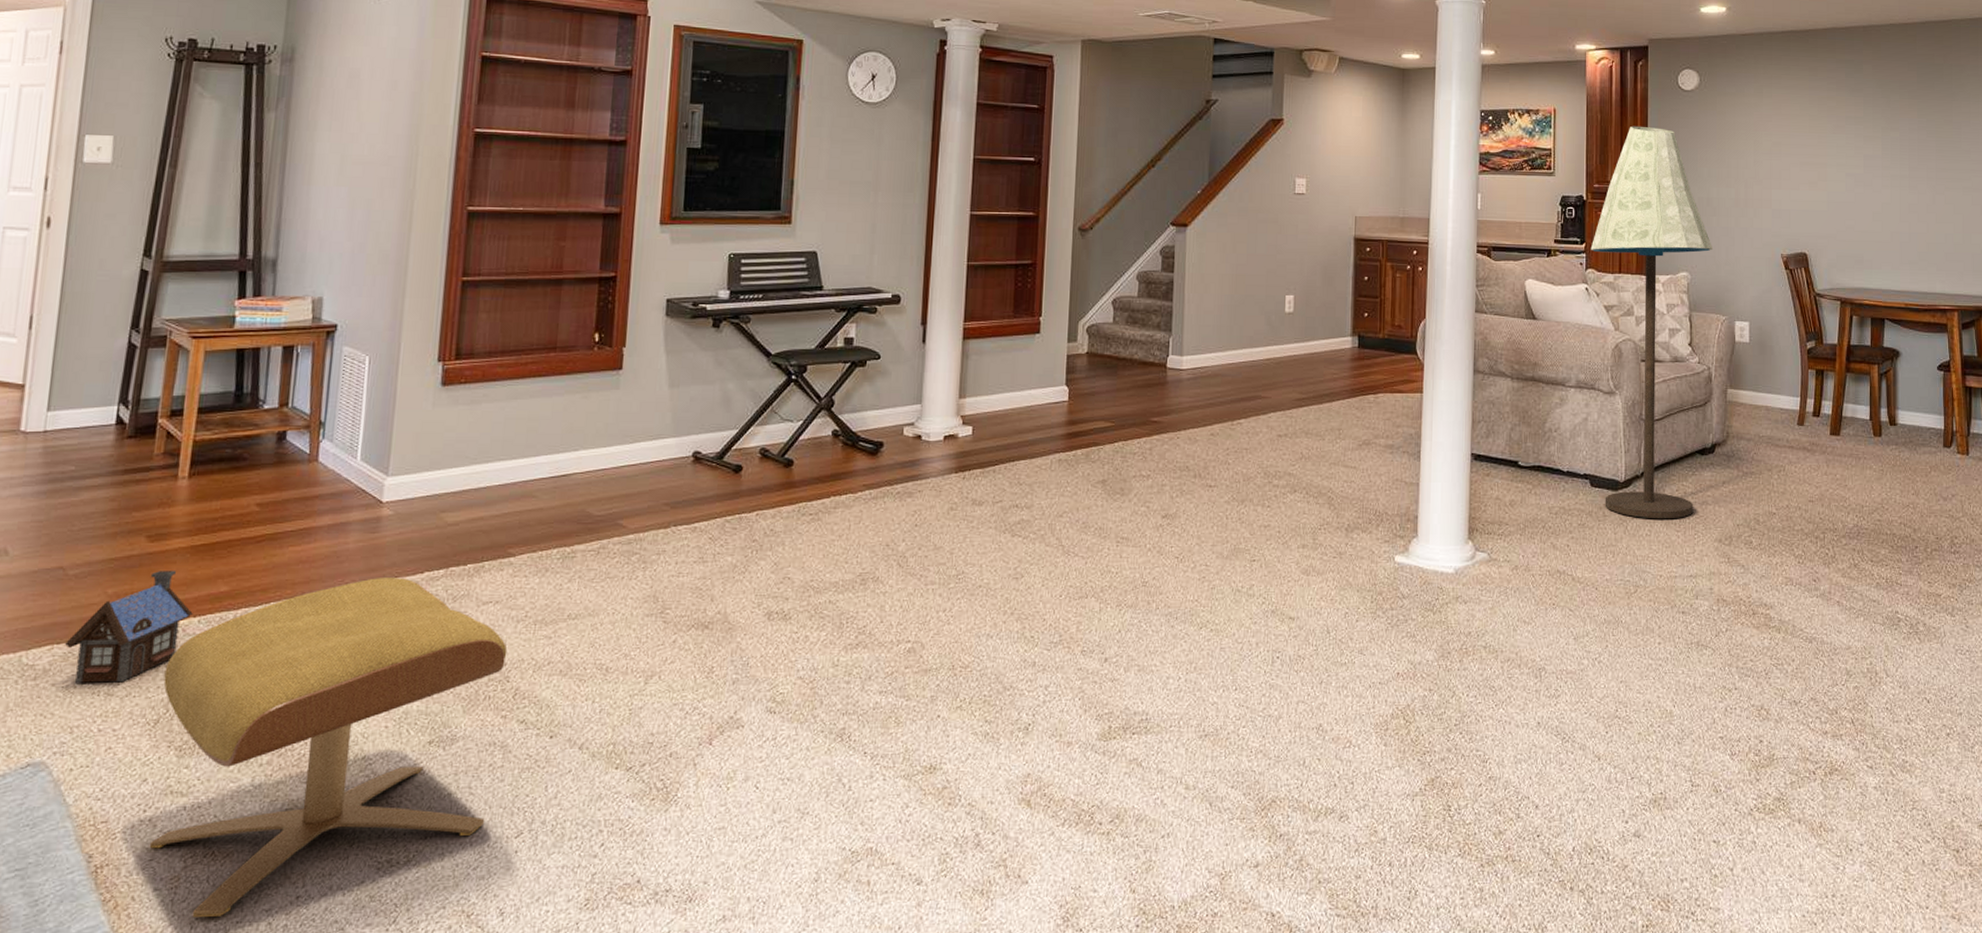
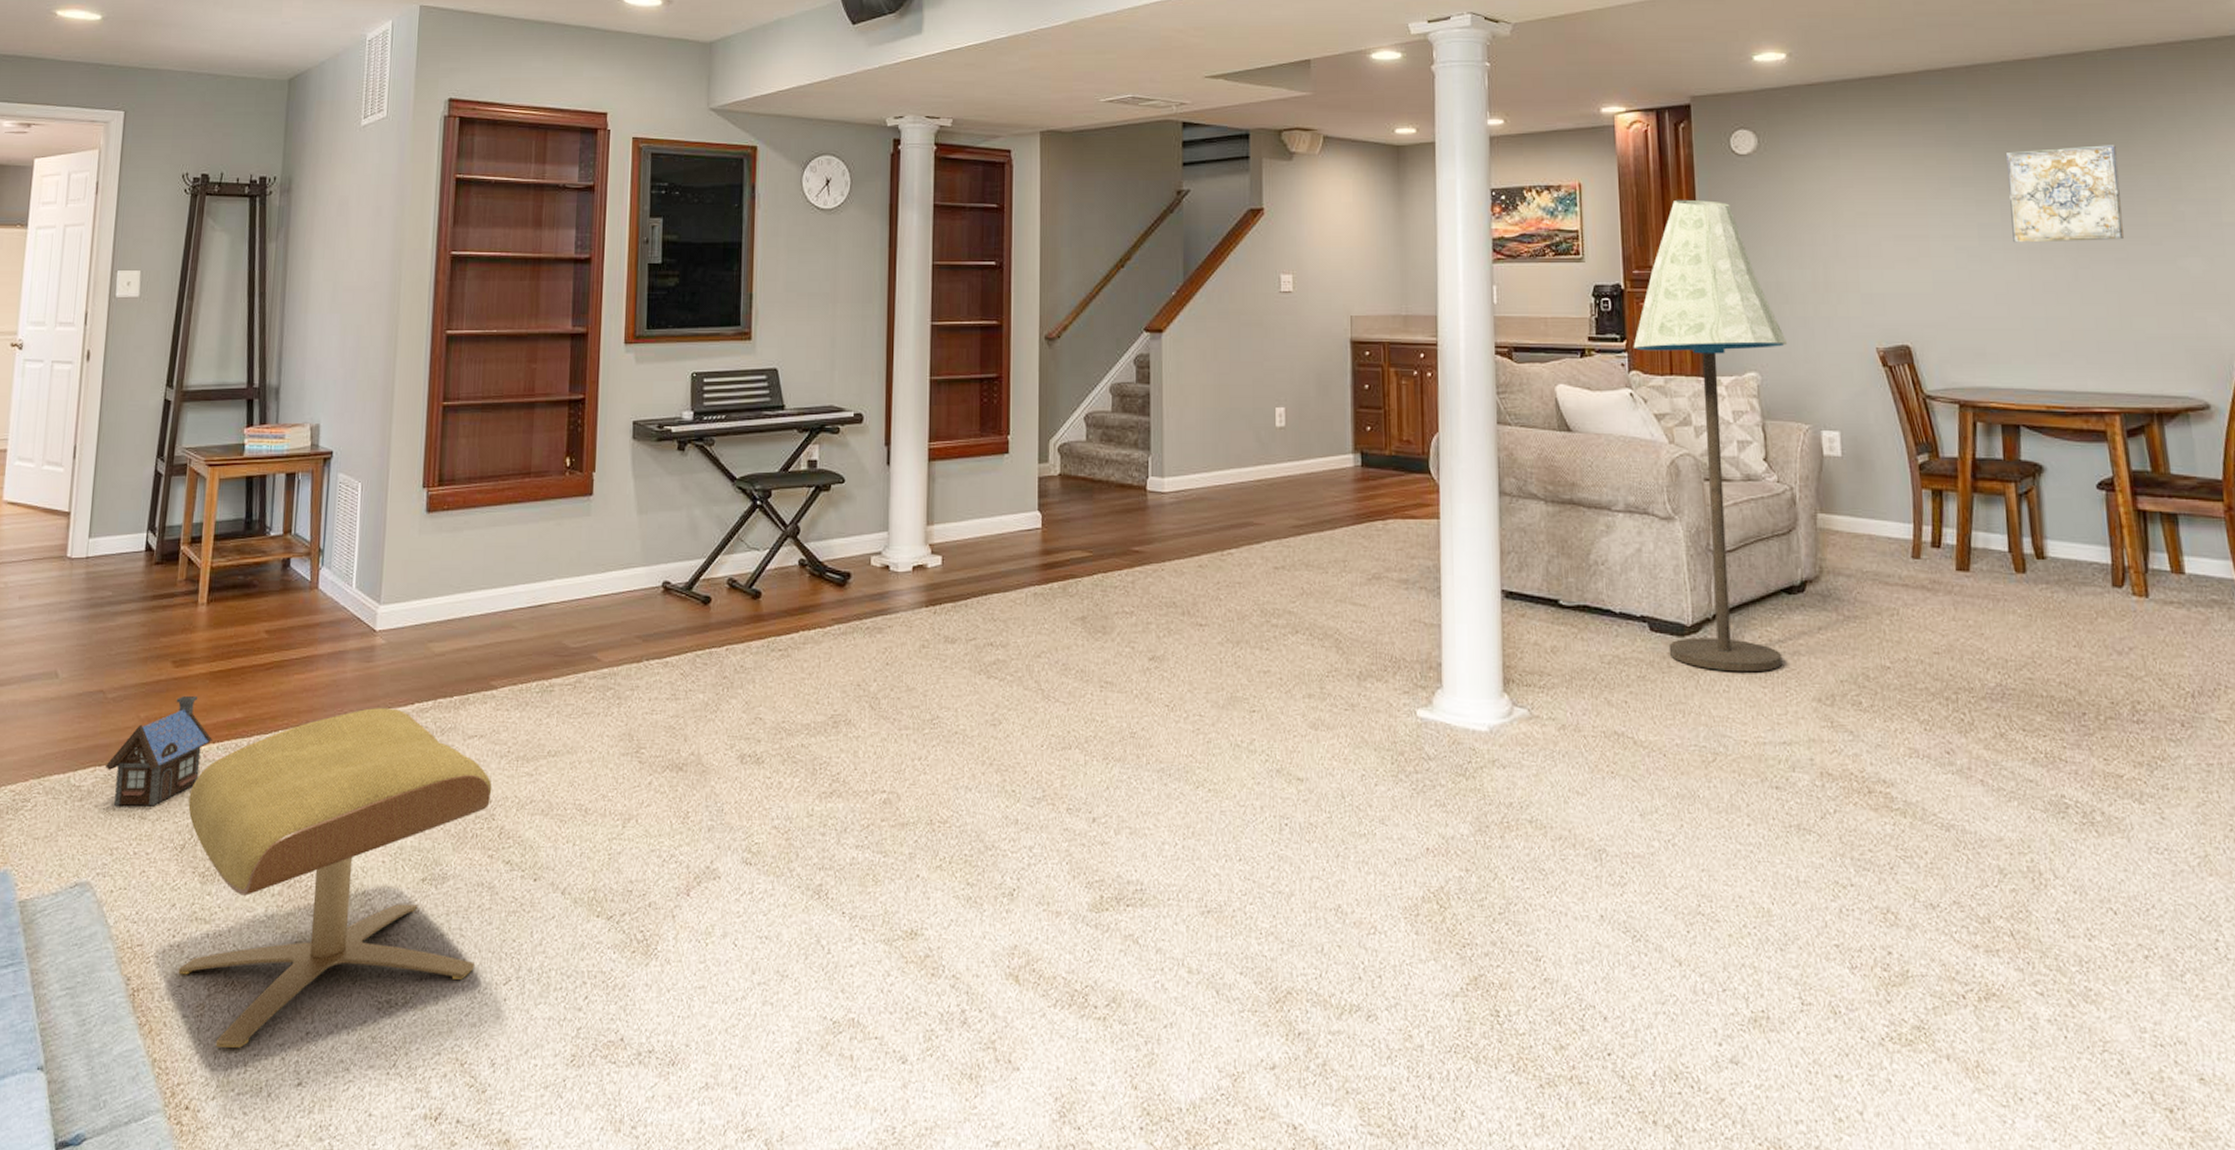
wall art: none [1889,96,1971,172] -> present [2006,145,2125,243]

